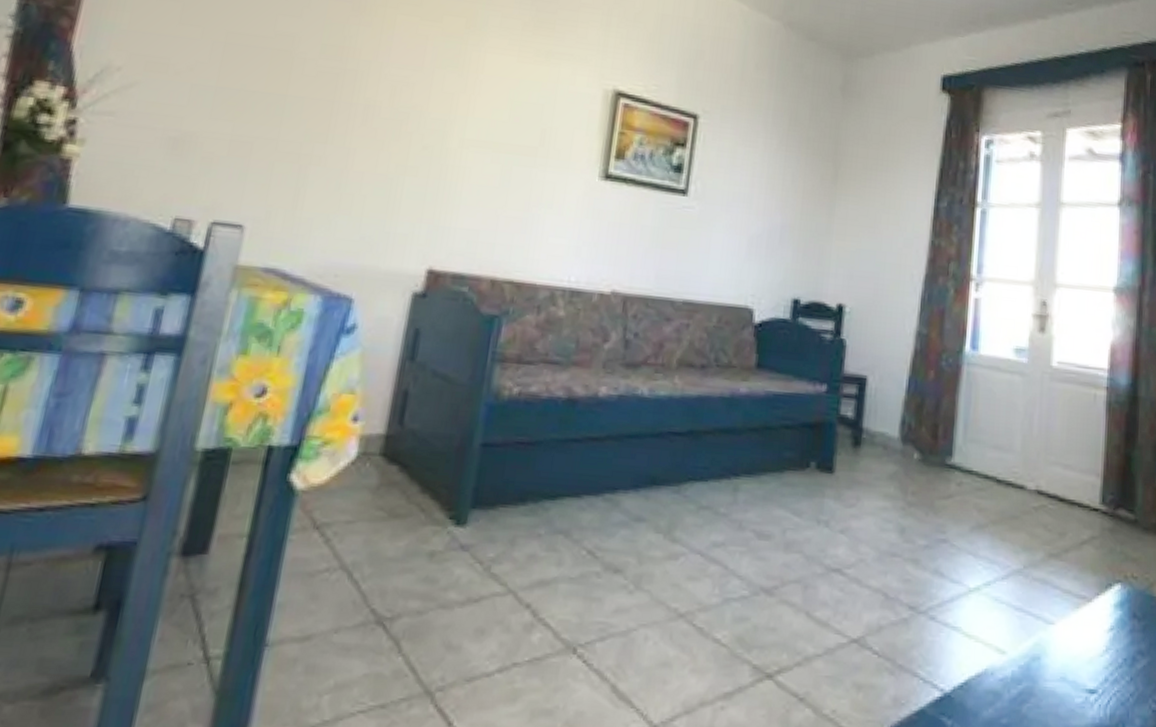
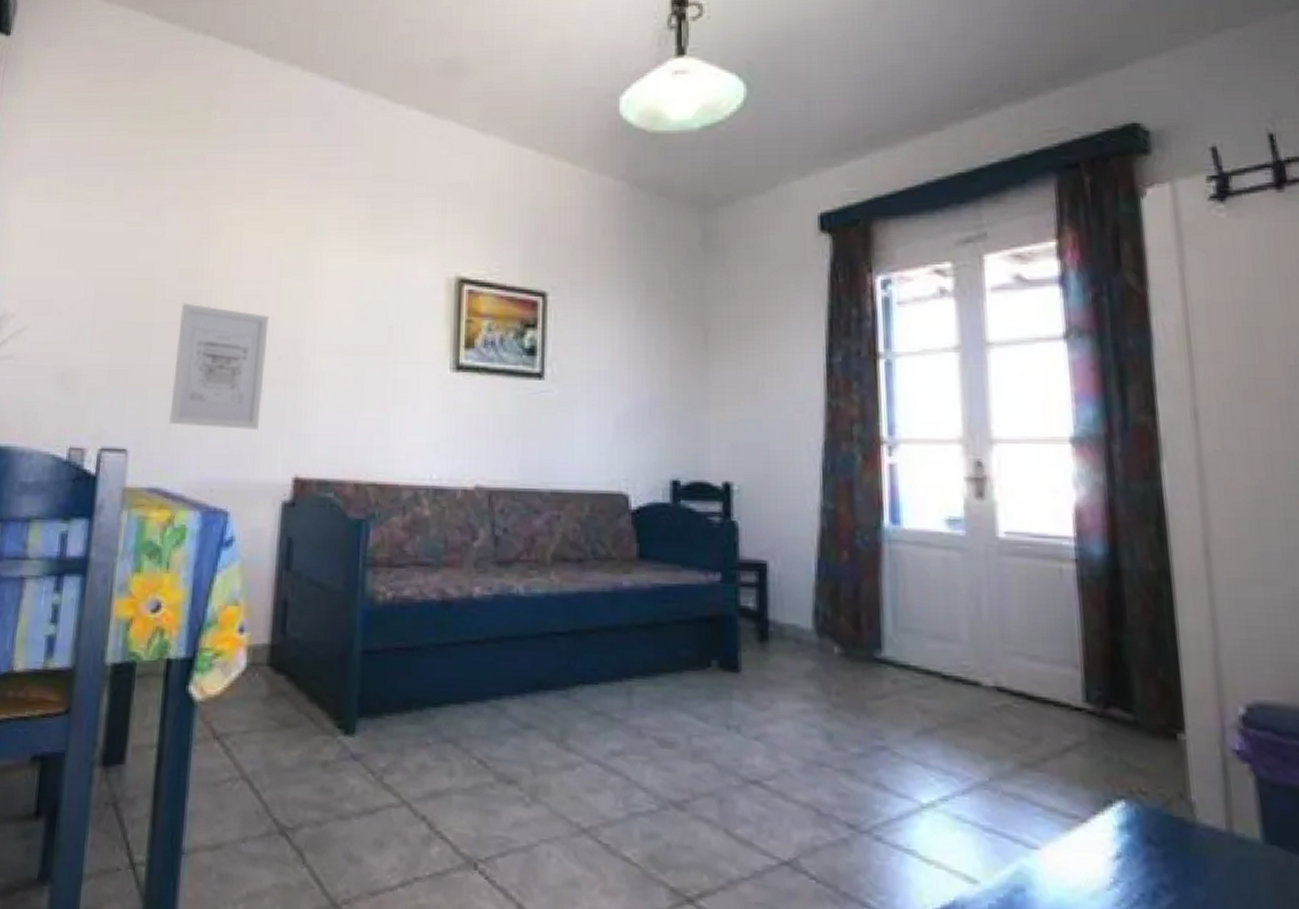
wall art: none [295,79,418,218] -> present [169,303,269,430]

